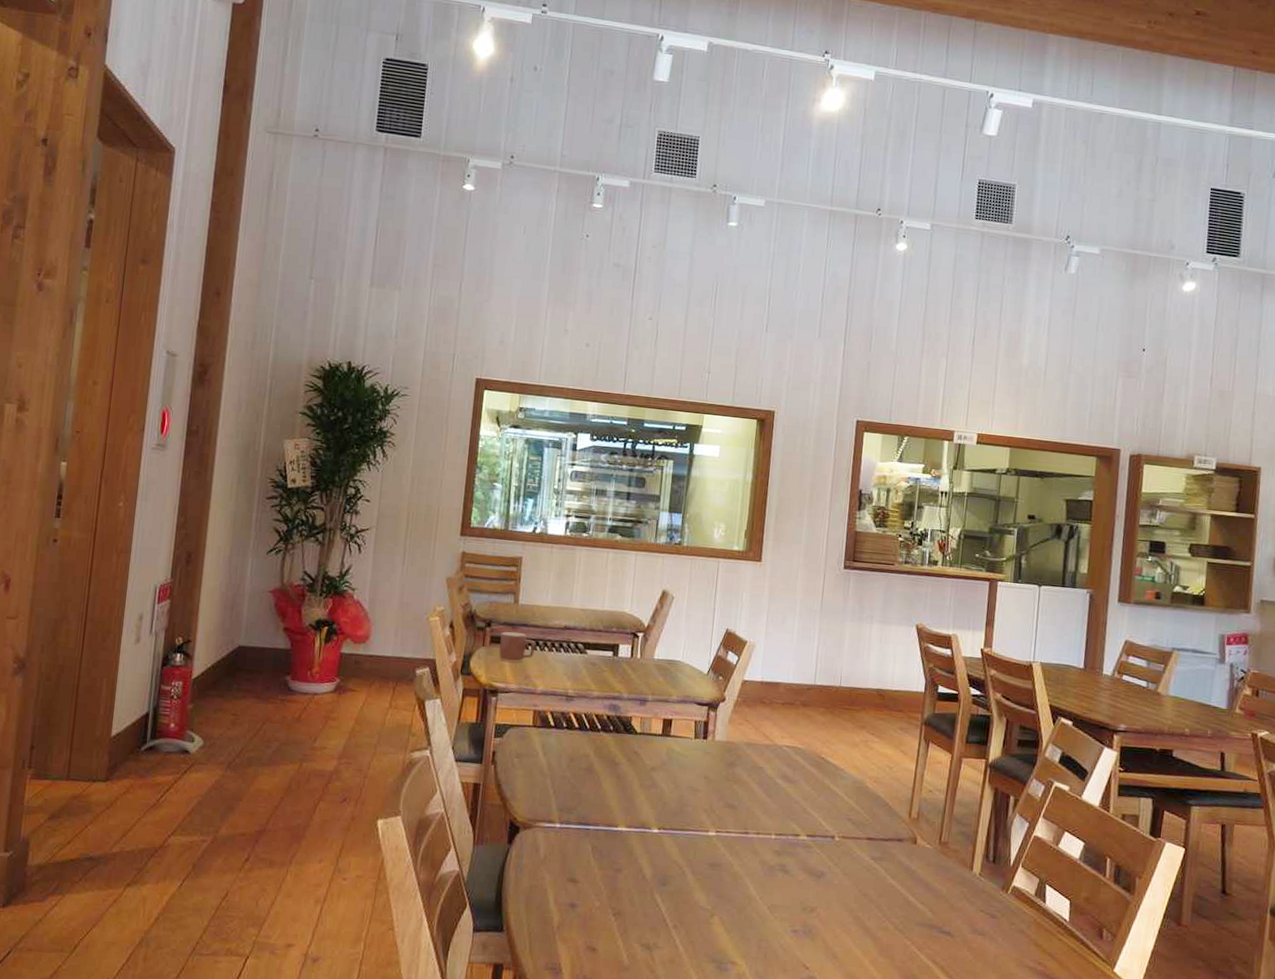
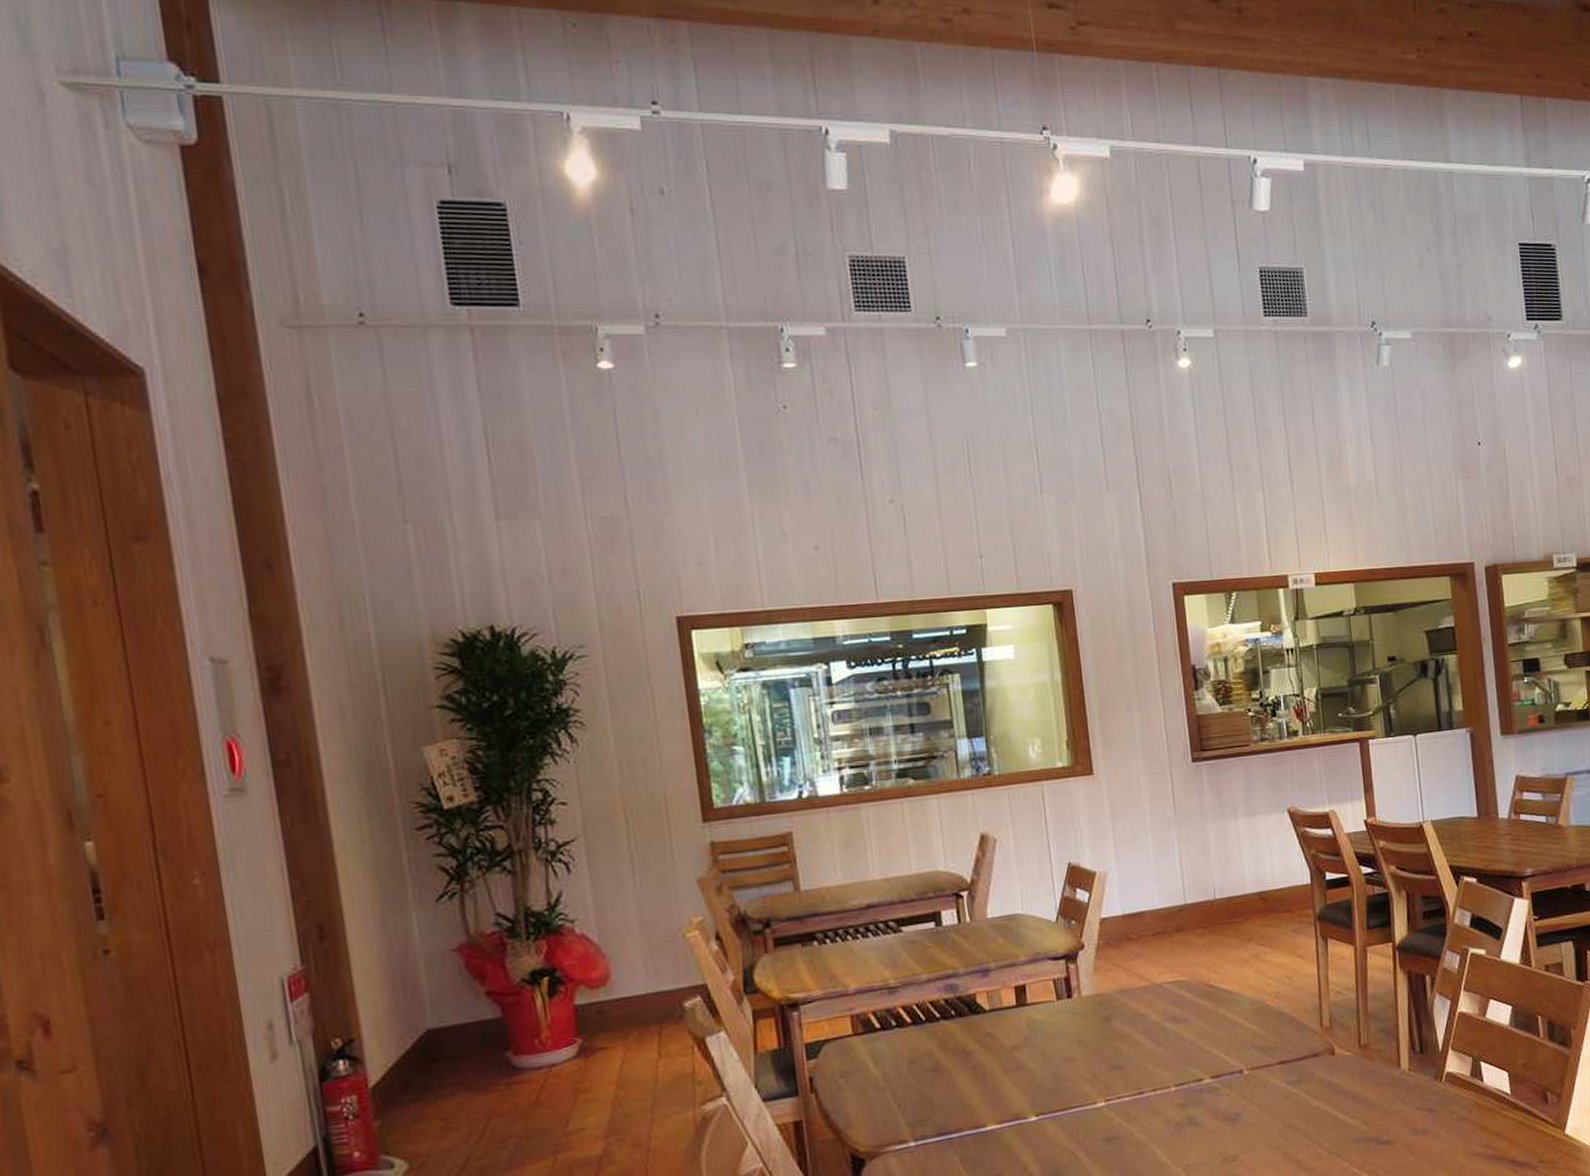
mug: present [499,631,535,663] -> none [786,925,835,966]

